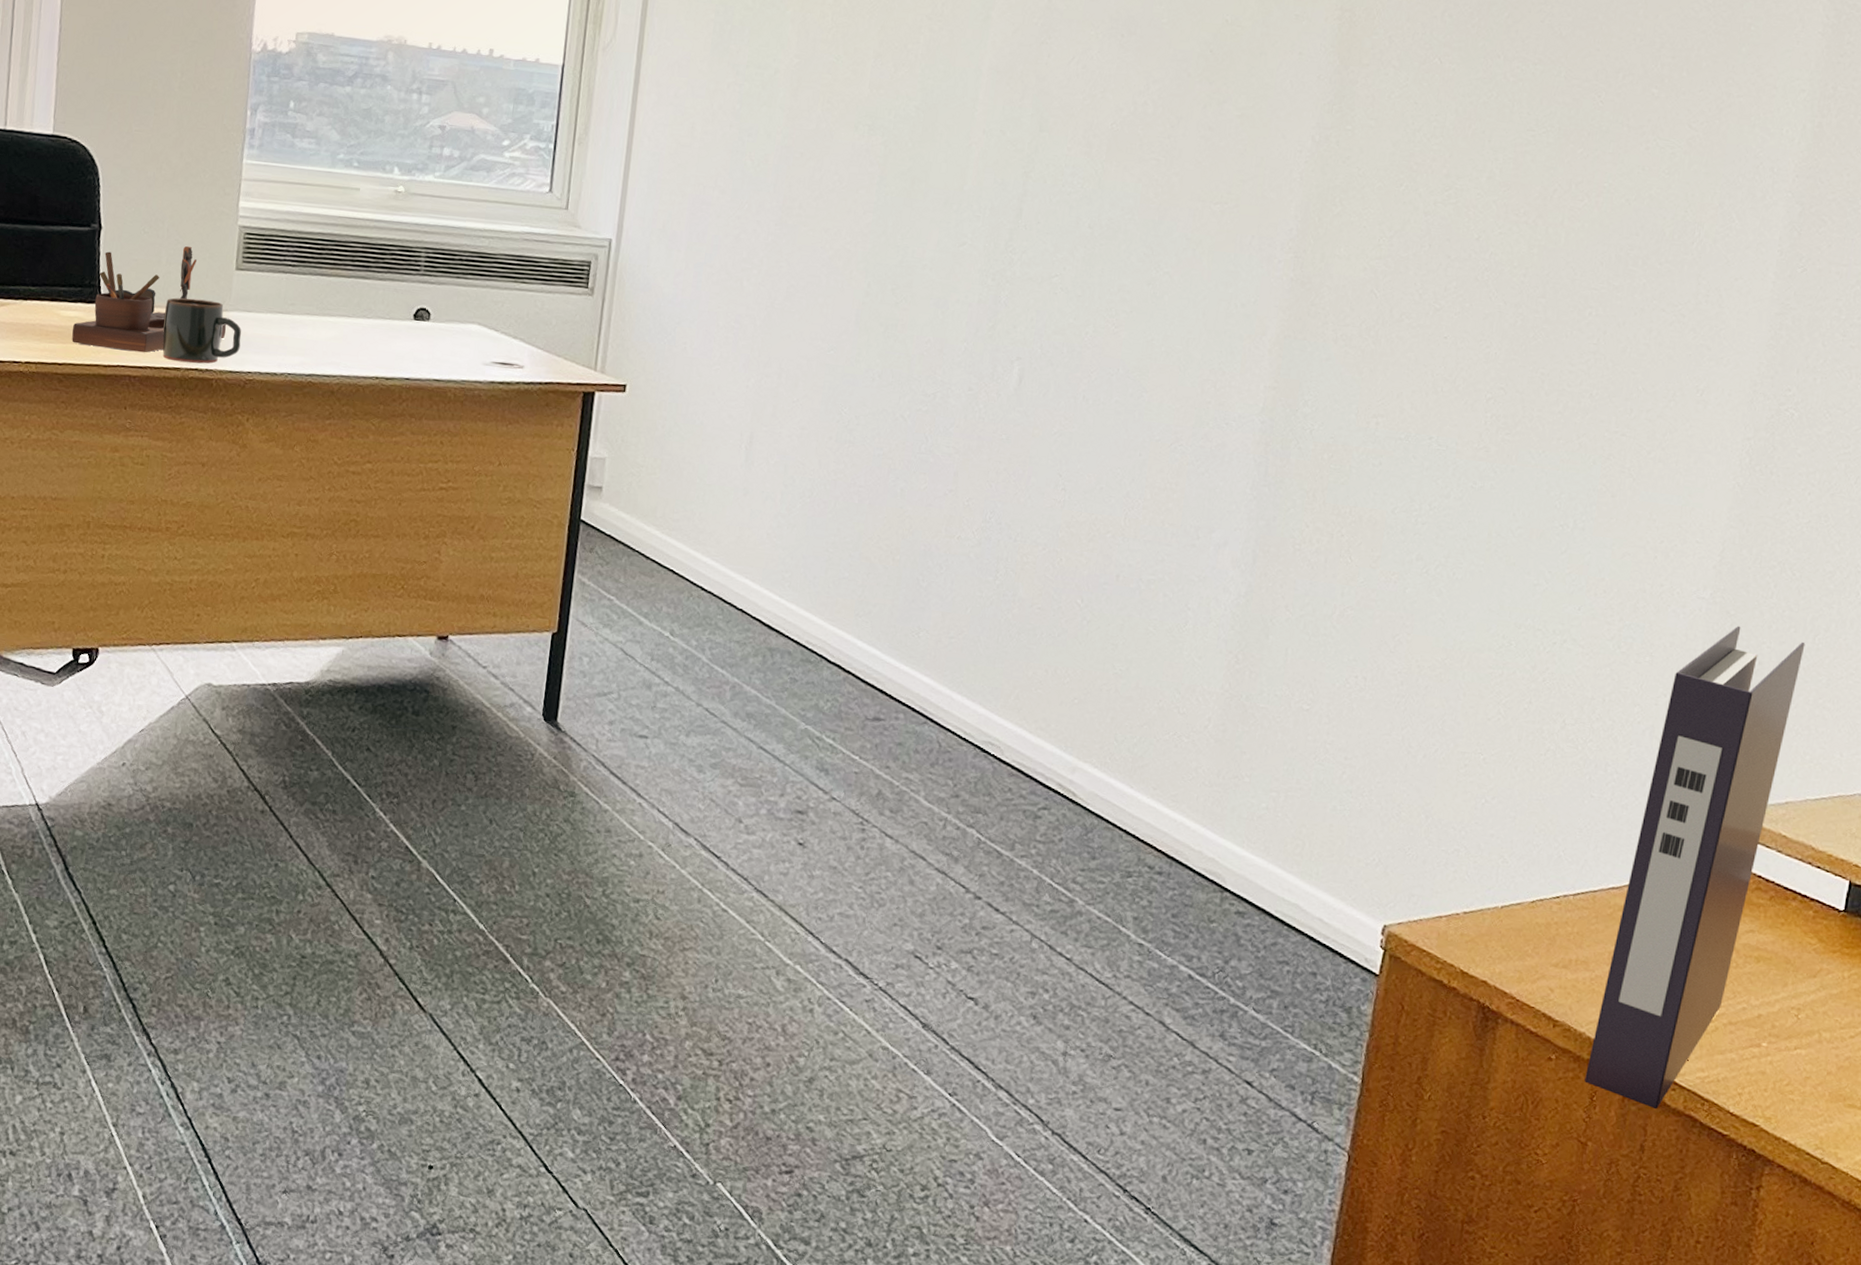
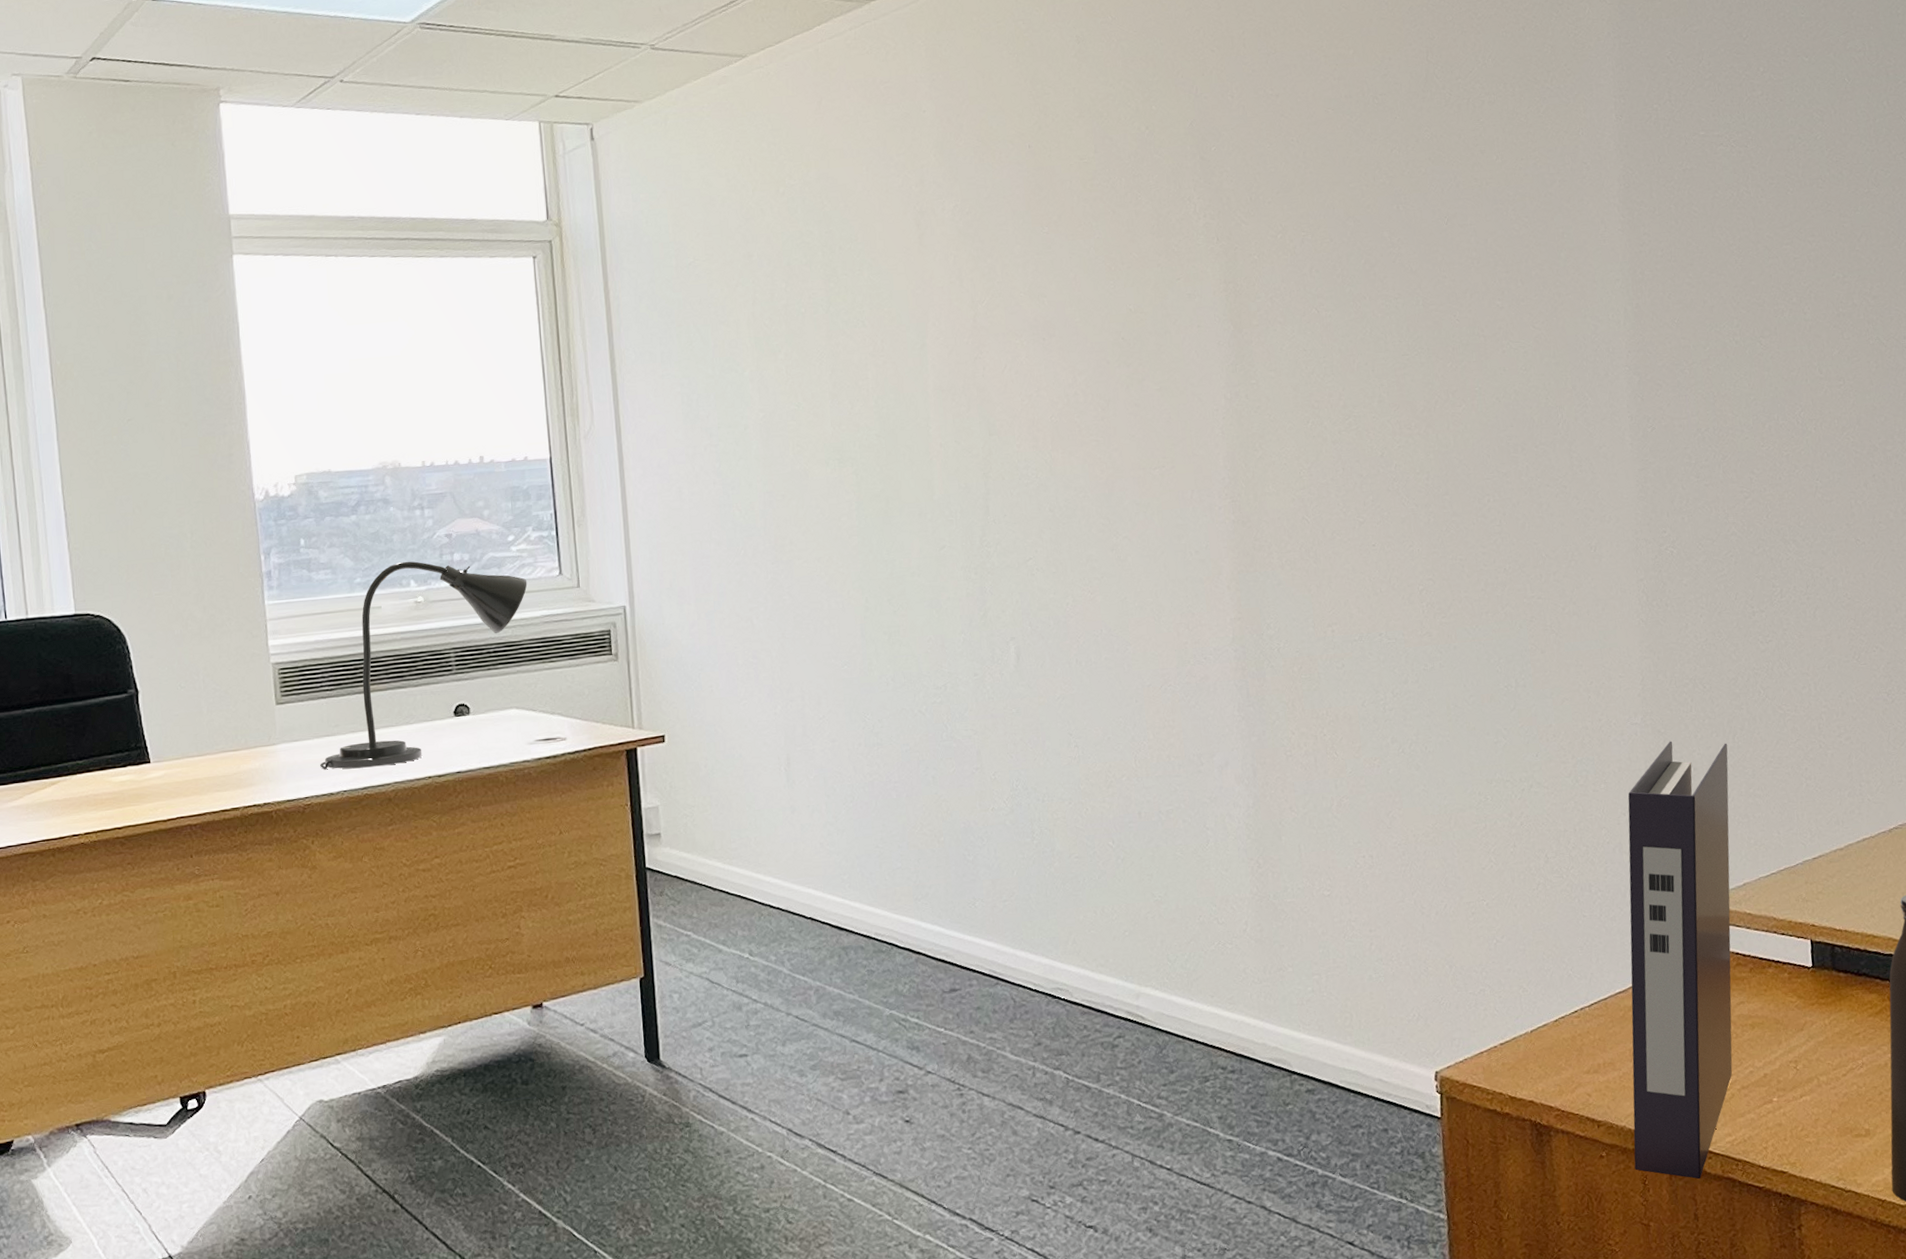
desk organizer: present [71,245,226,353] -> none [127,691,277,806]
mug: present [162,297,242,364] -> none [214,738,294,803]
desk lamp: none [269,145,515,357] -> present [320,561,527,770]

